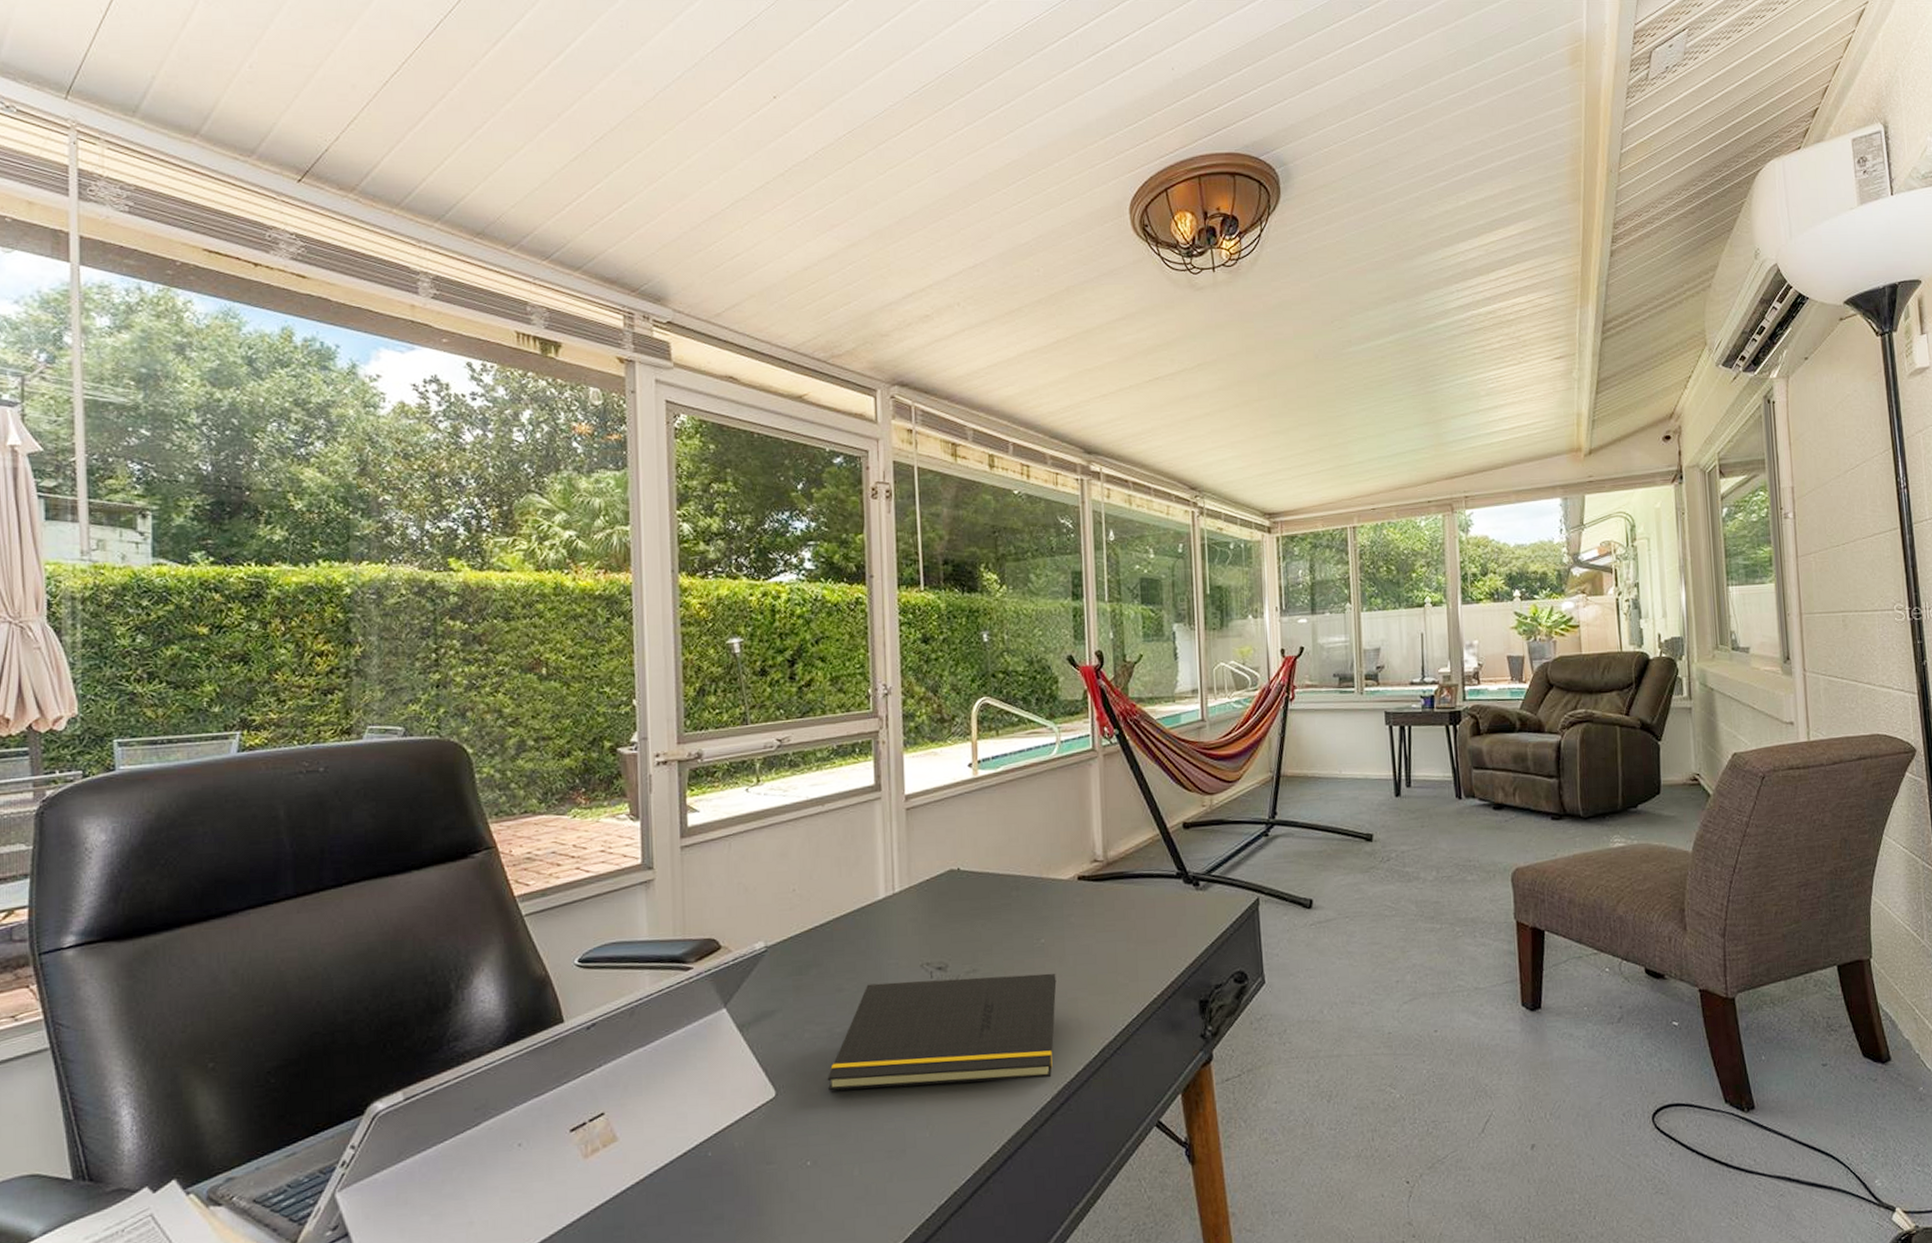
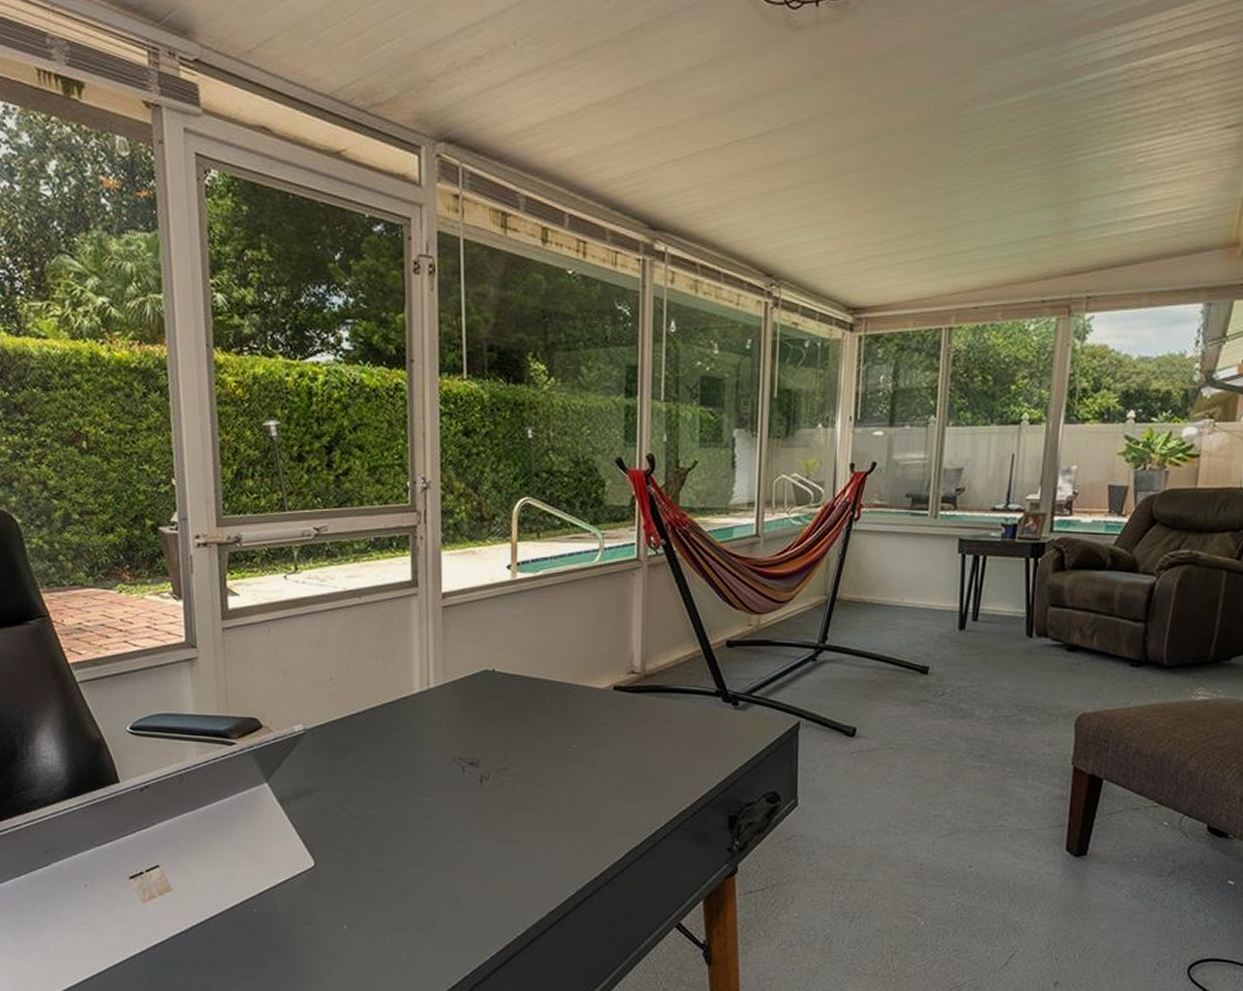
notepad: present [827,973,1057,1091] -> none [362,772,586,874]

